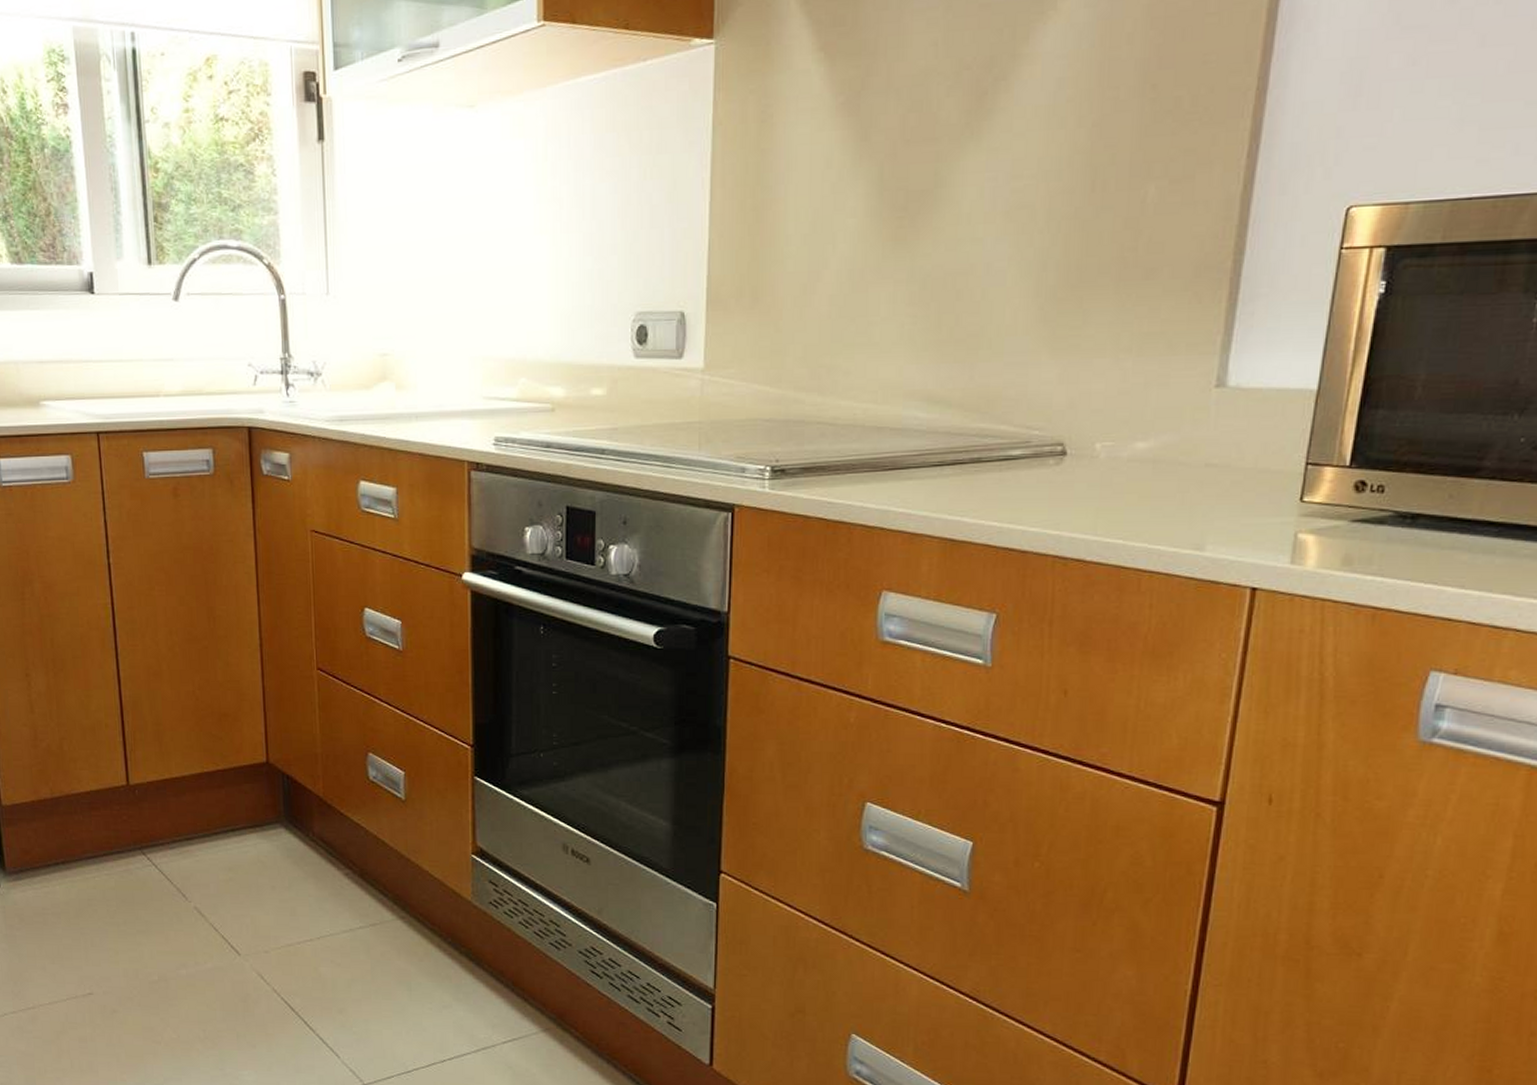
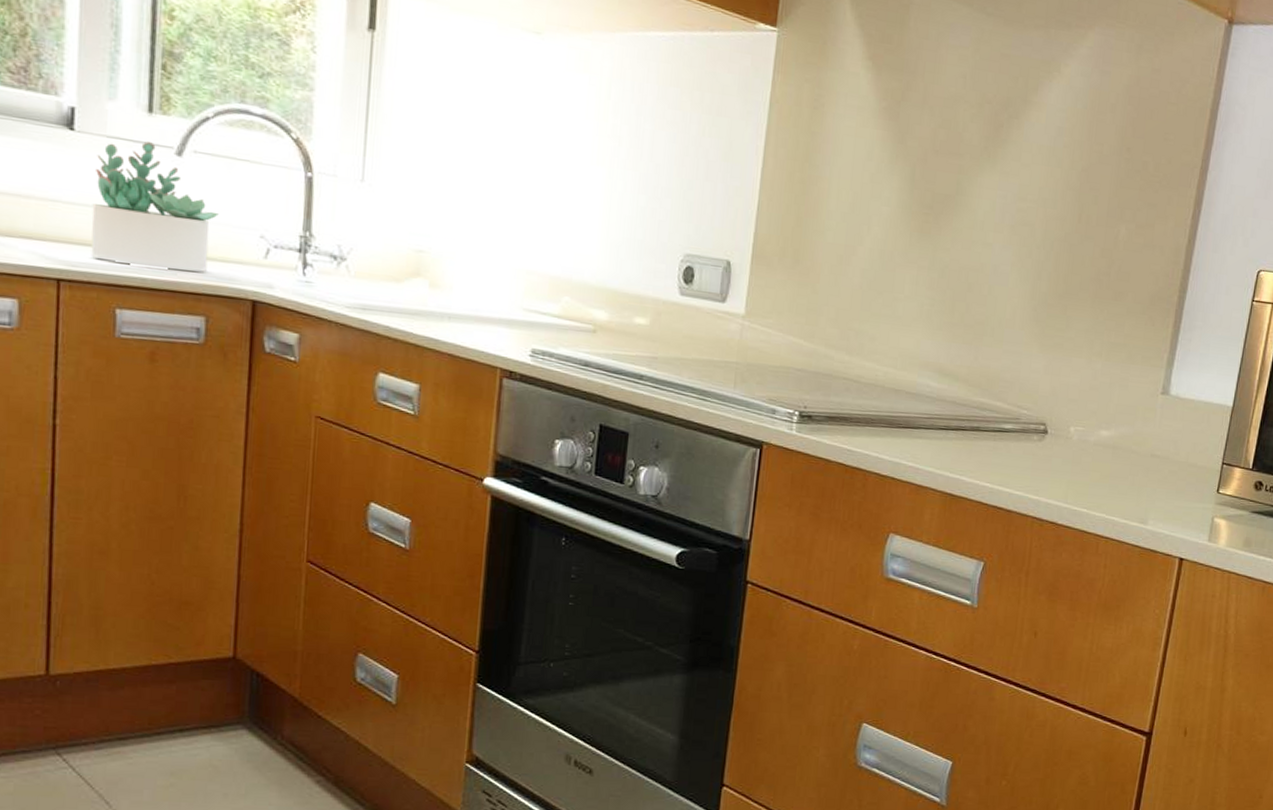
succulent plant: none [114,292,213,410] -> present [91,141,219,272]

